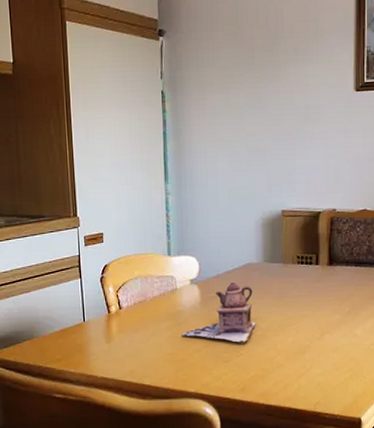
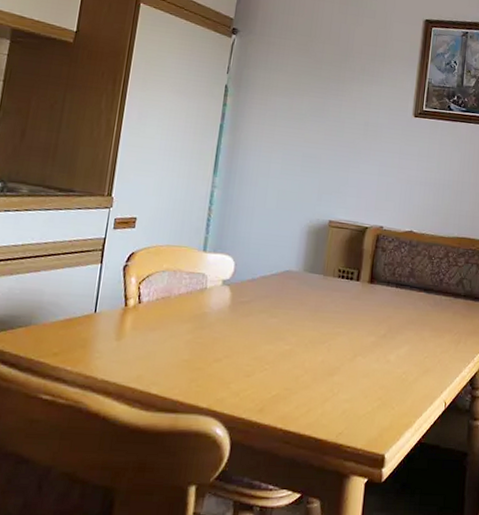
teapot: present [180,283,257,344] -> none [202,289,288,358]

